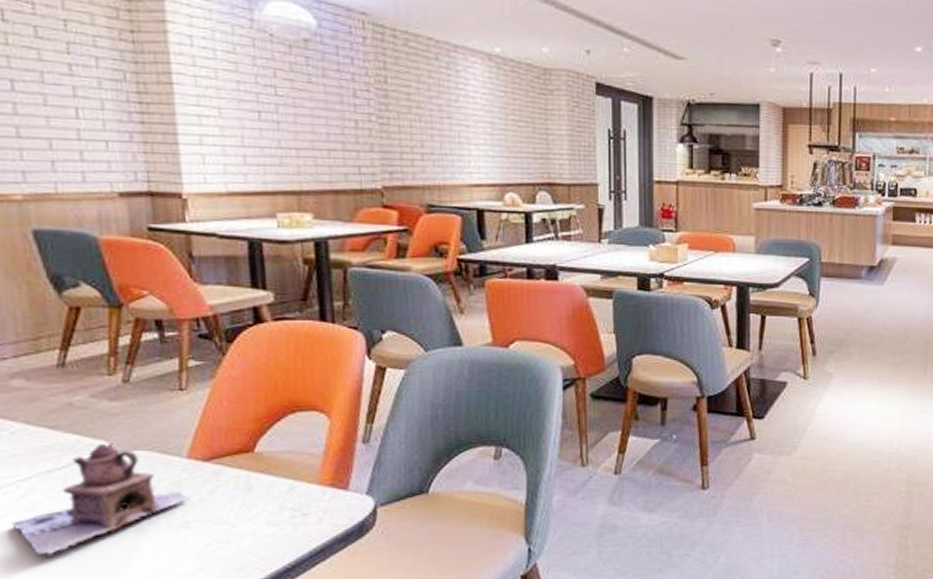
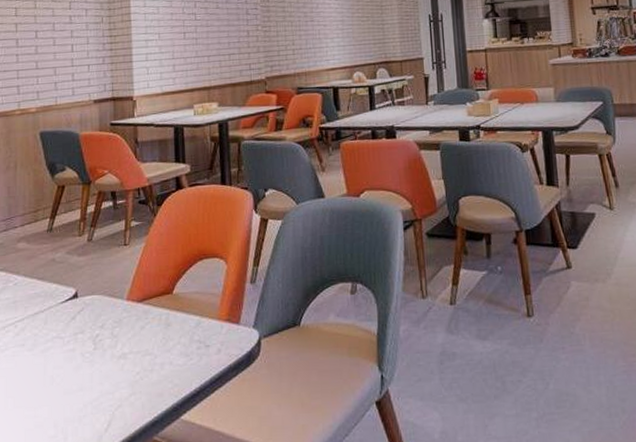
teapot: present [11,444,190,557] -> none [9,290,127,384]

